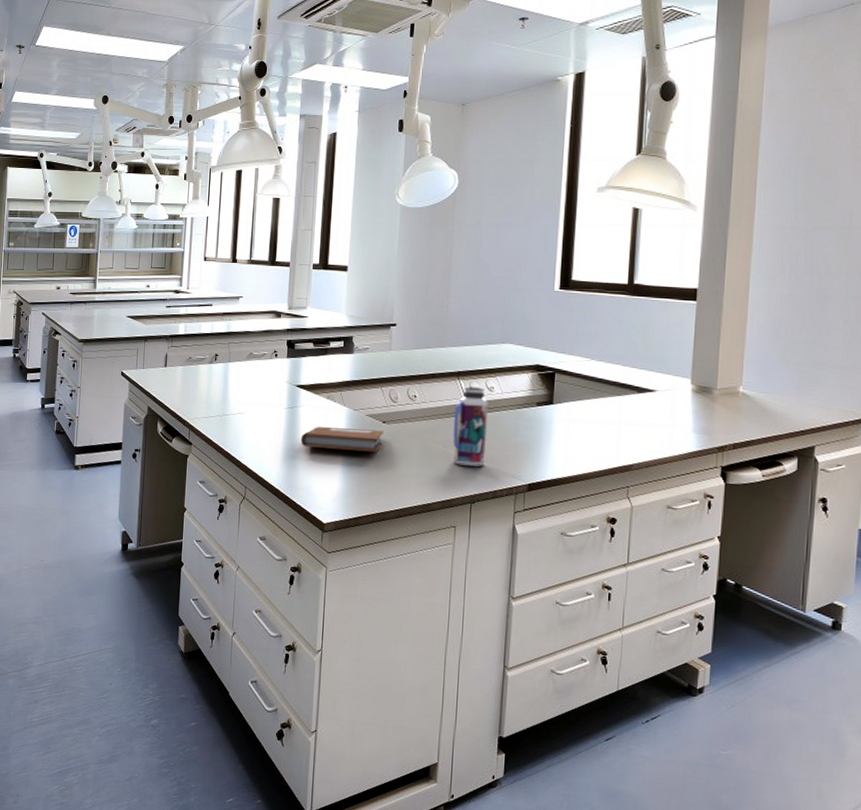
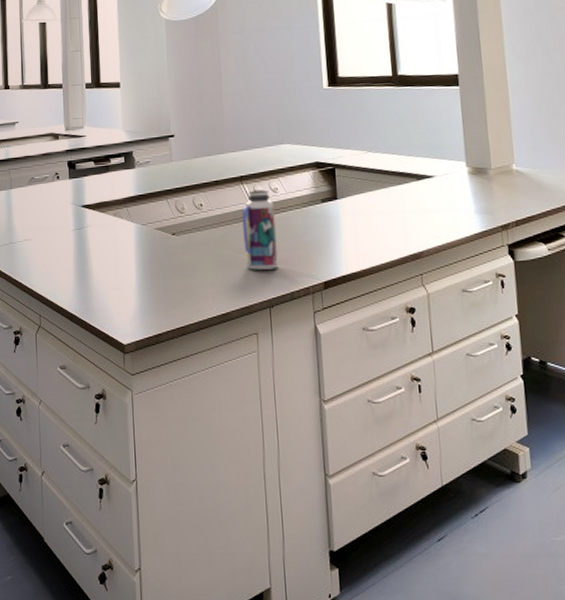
notebook: present [300,426,383,452] -> none [91,243,174,267]

